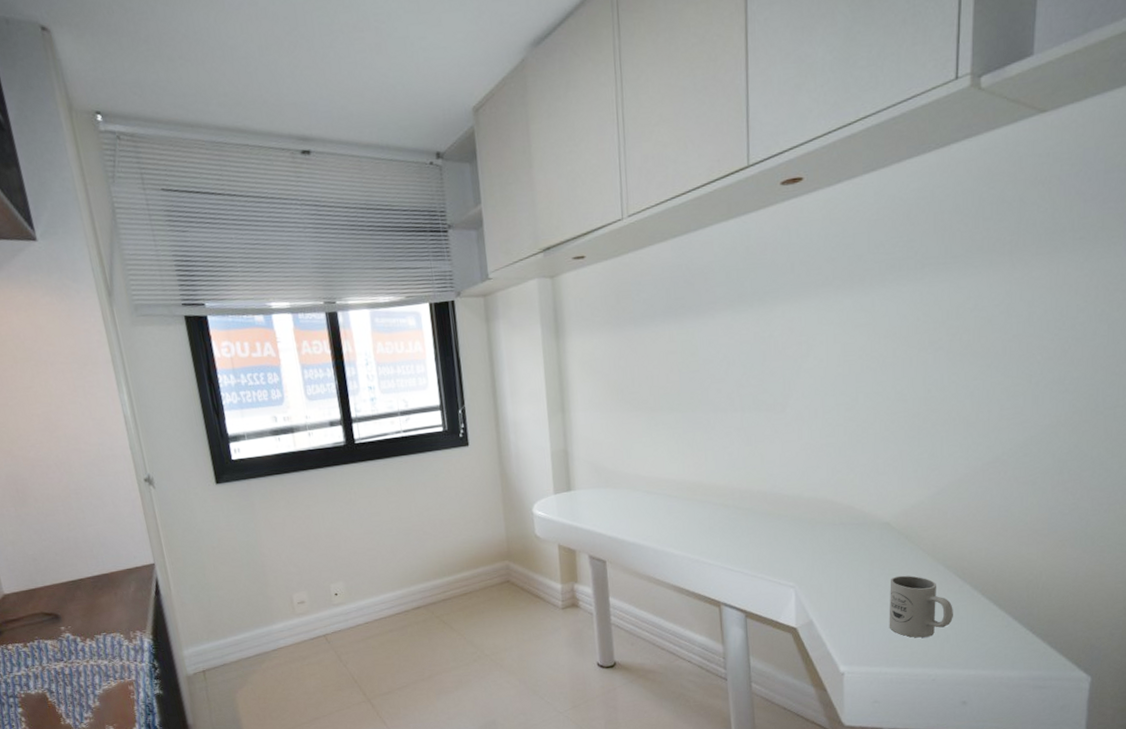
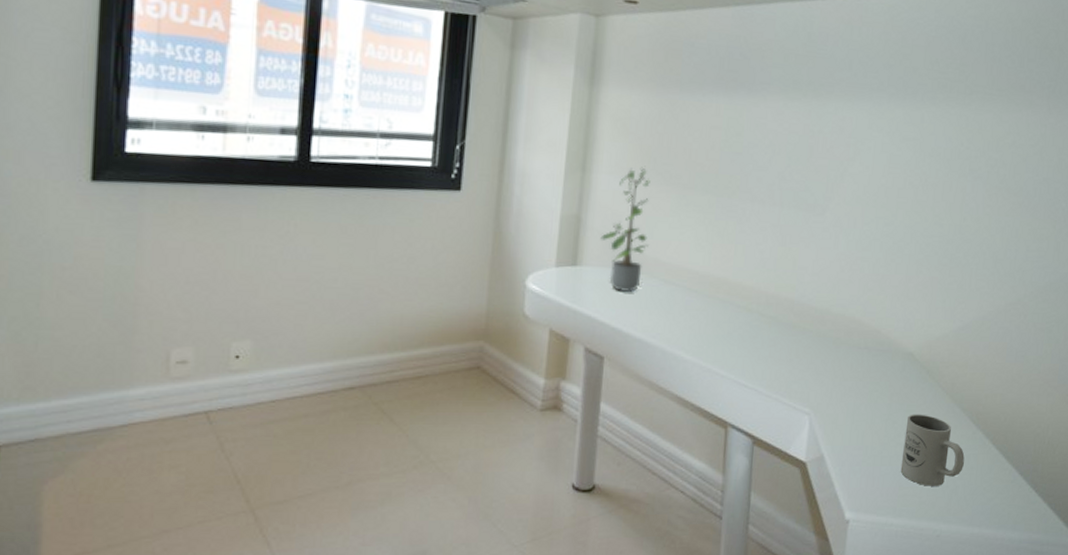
potted plant: none [586,399,628,507] -> present [600,167,650,293]

